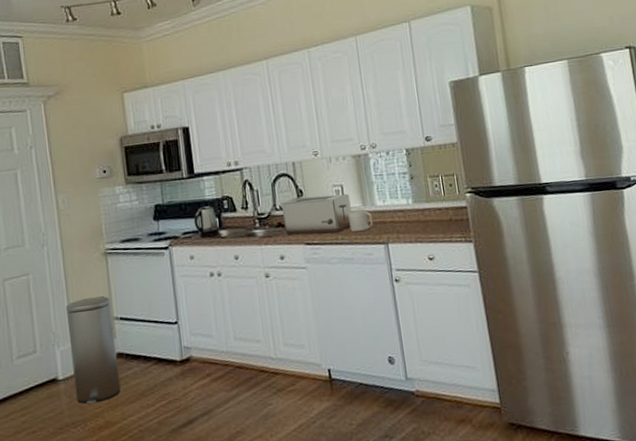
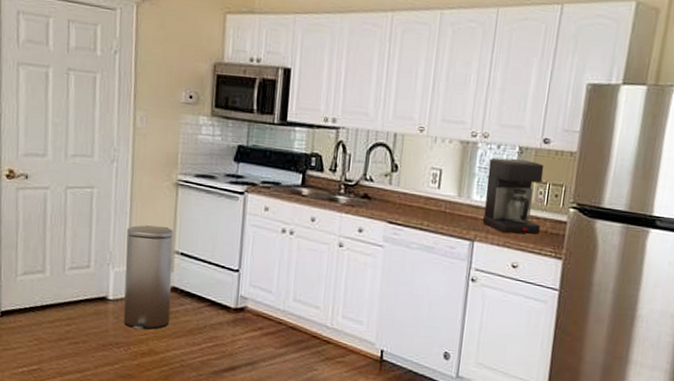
kettle: present [193,206,220,239] -> none [275,159,302,193]
toaster: present [281,193,351,235] -> none [370,172,447,219]
mug: present [348,208,373,233] -> none [438,198,465,223]
coffee maker: none [382,159,445,230] -> present [482,158,544,234]

